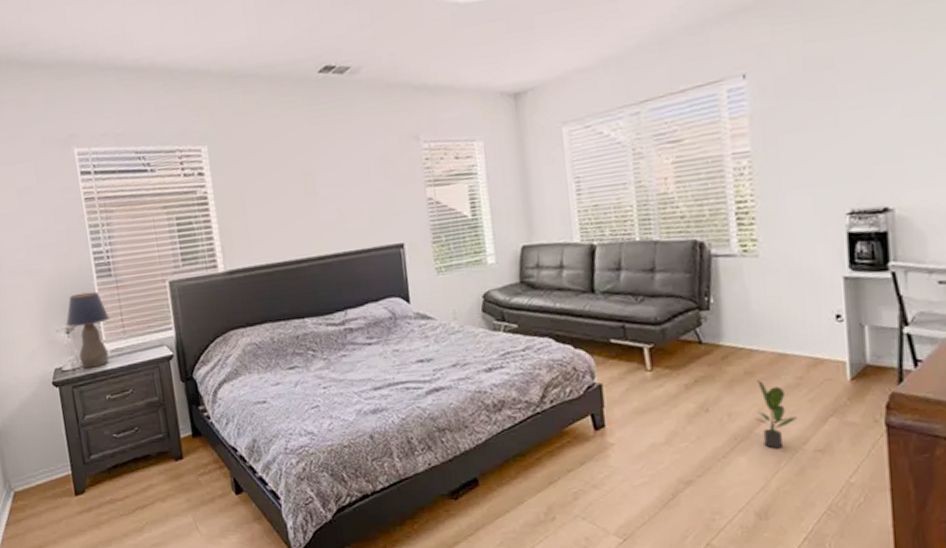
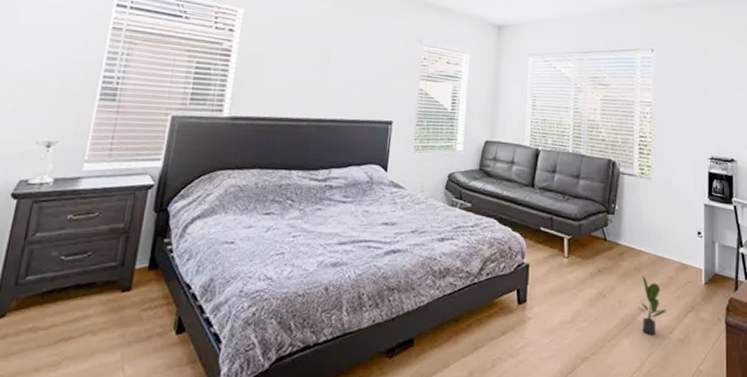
table lamp: present [65,291,111,369] -> none [49,111,100,185]

